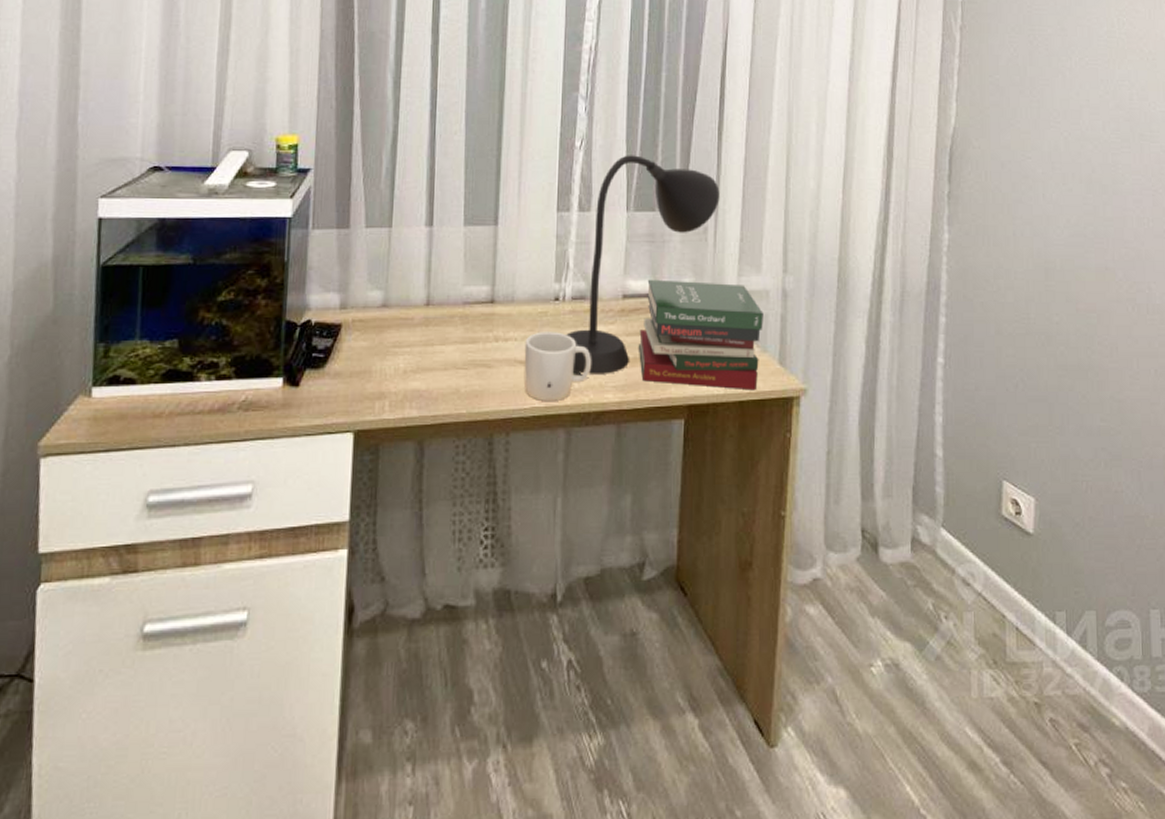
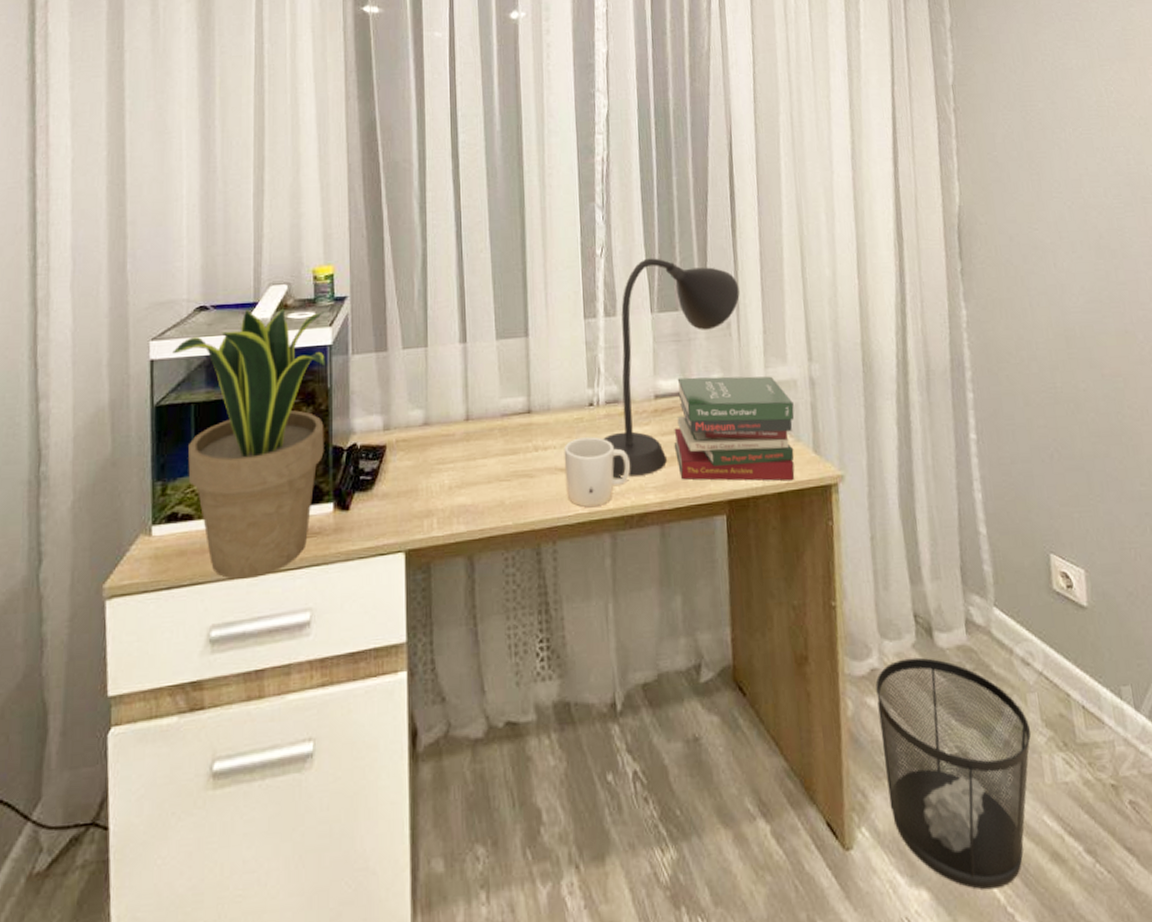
potted plant: none [122,173,287,448] -> present [172,308,325,580]
waste bin: none [816,571,964,792] -> present [875,657,1031,890]

